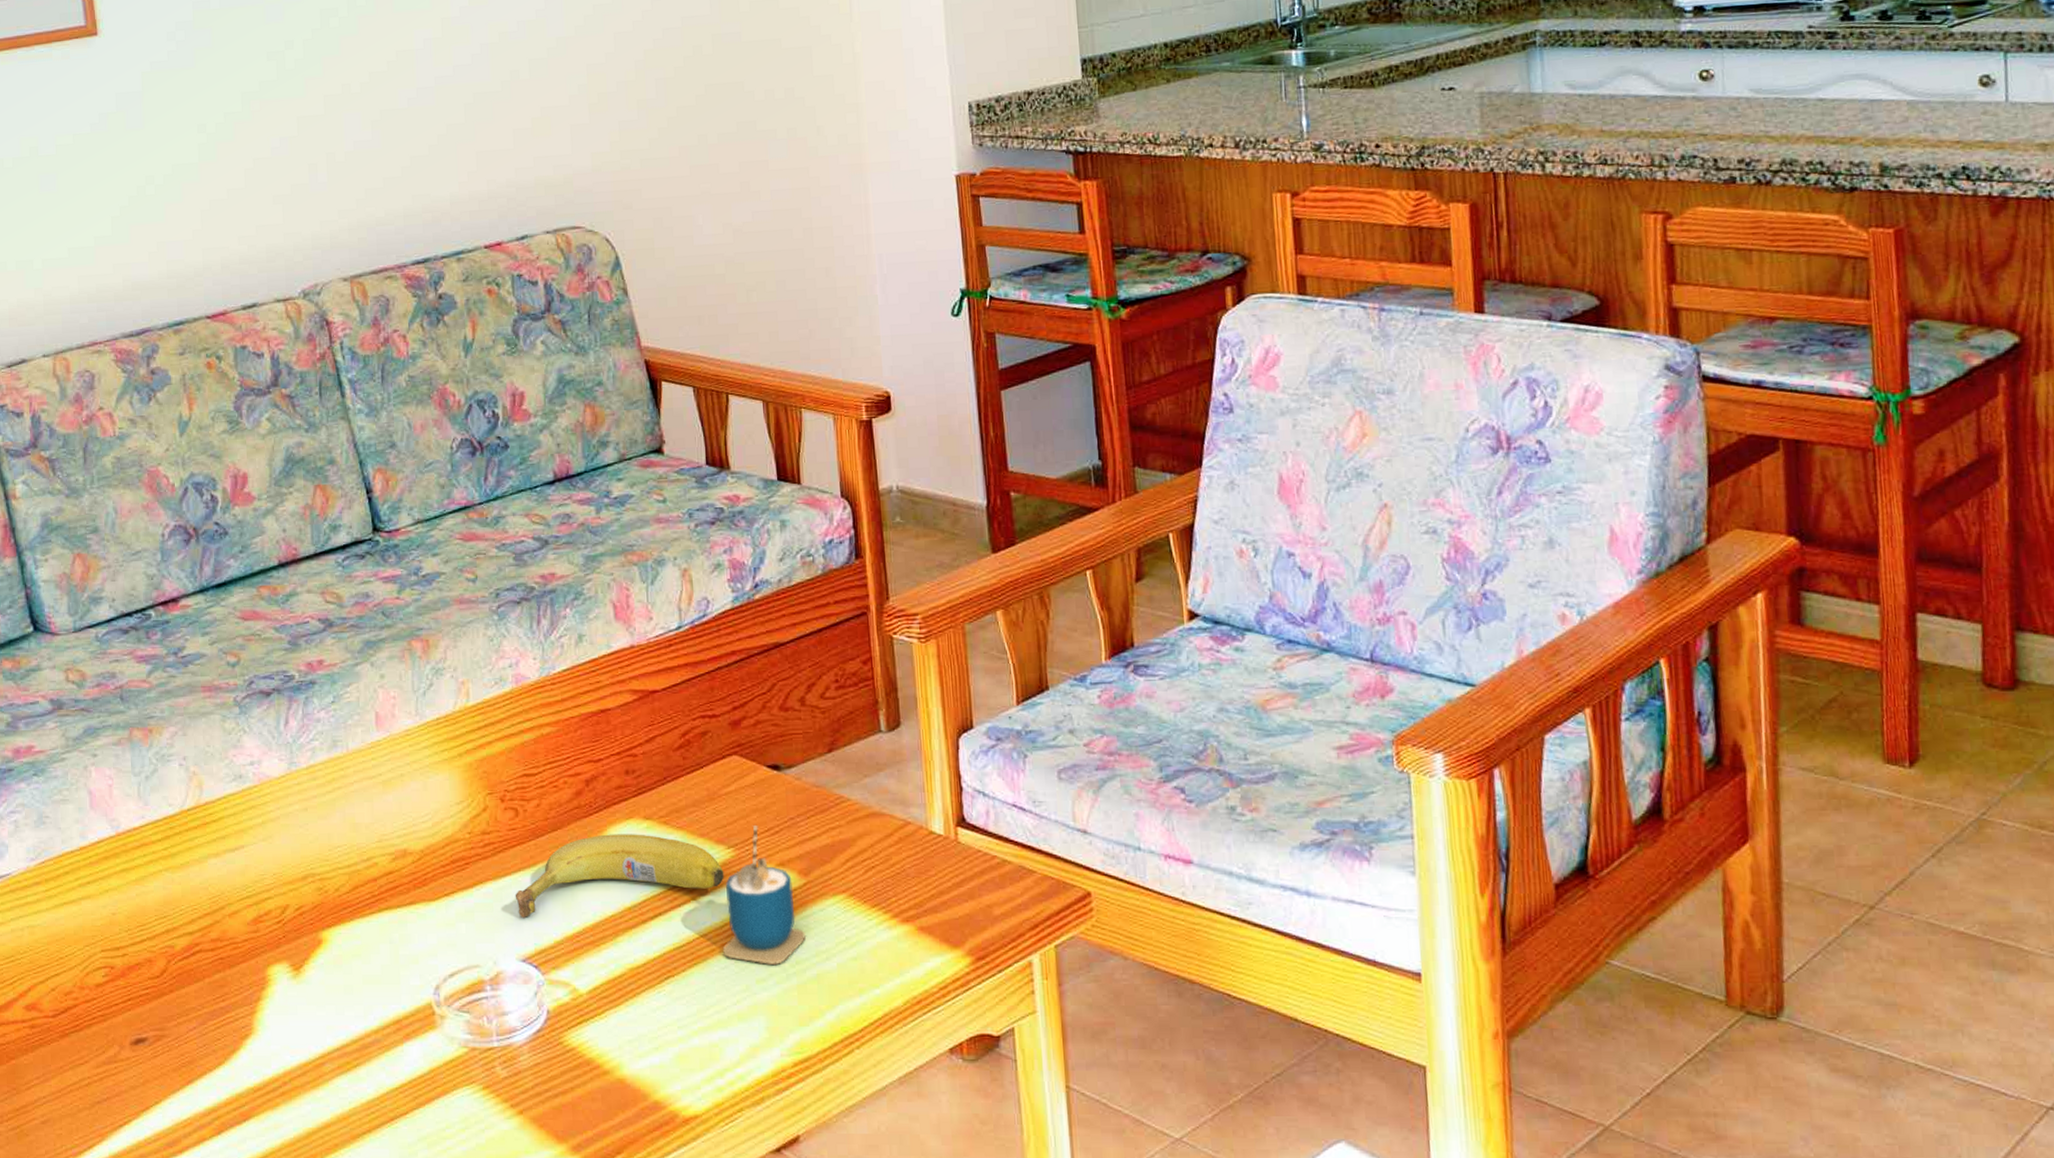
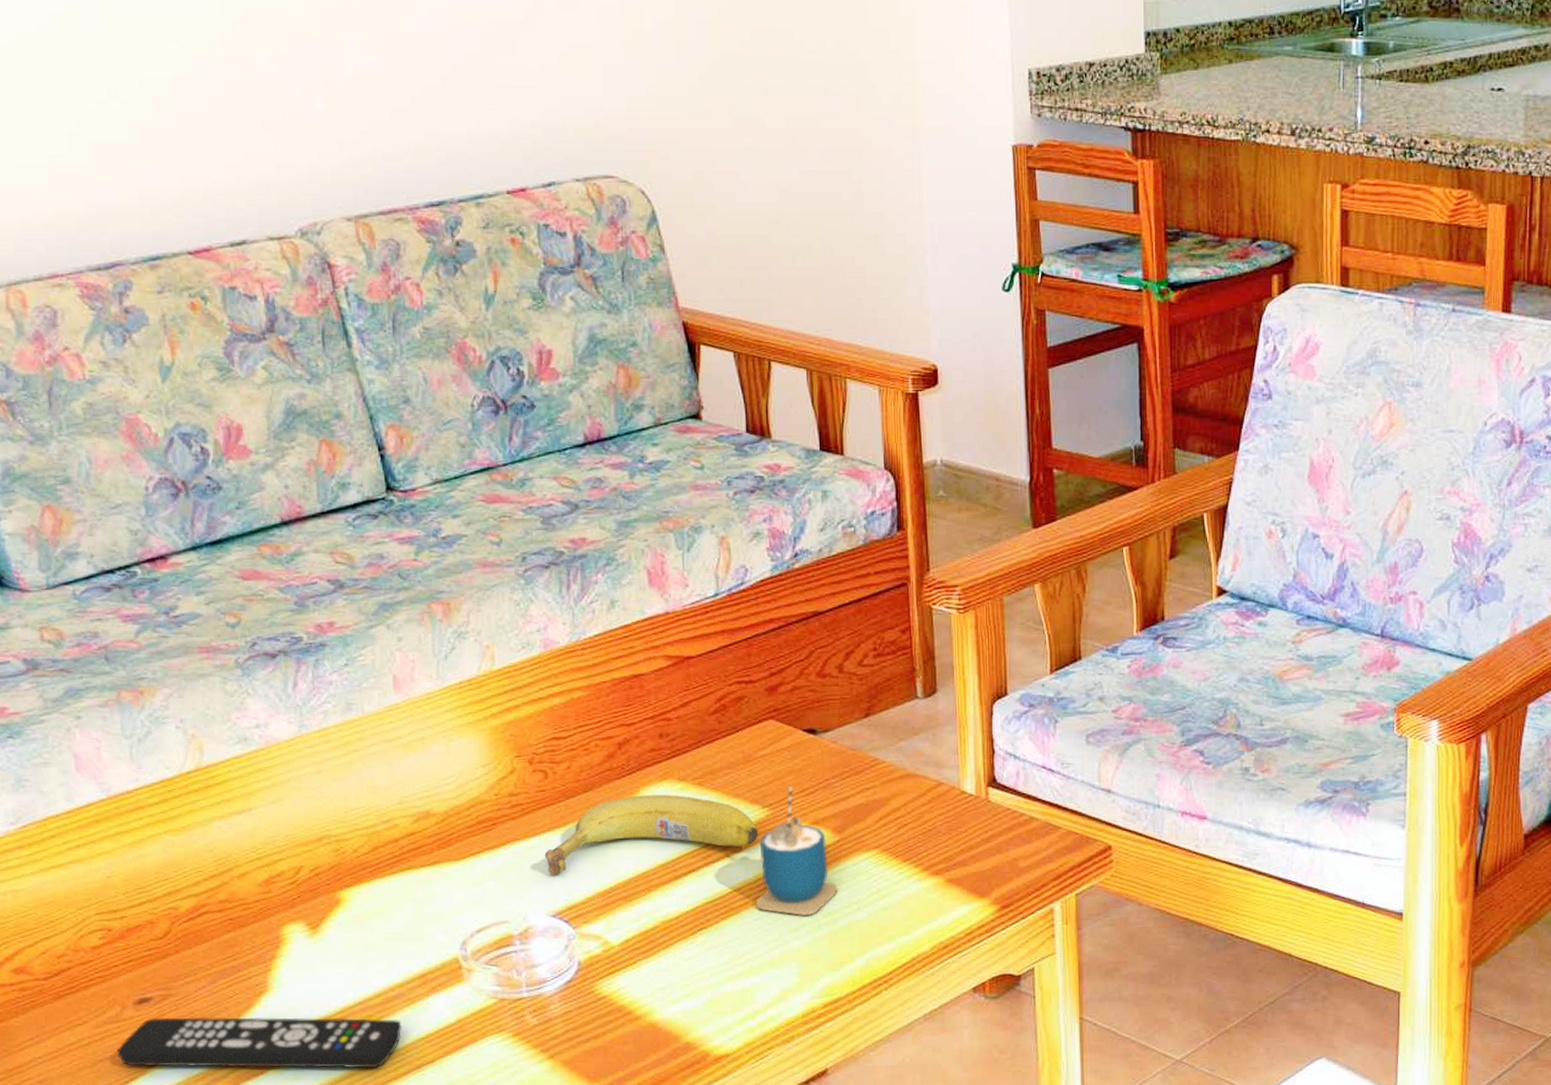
remote control: none [113,1059,377,1119] -> present [117,1017,402,1069]

